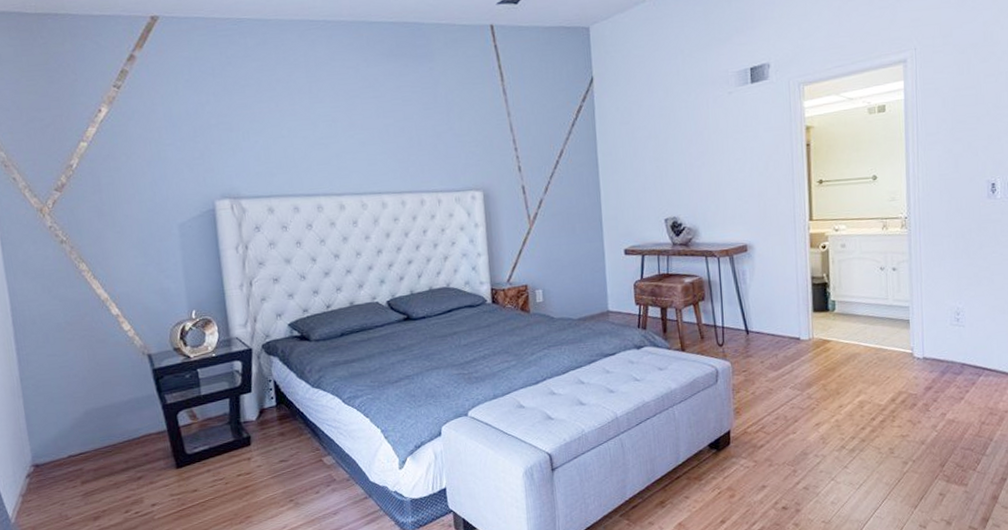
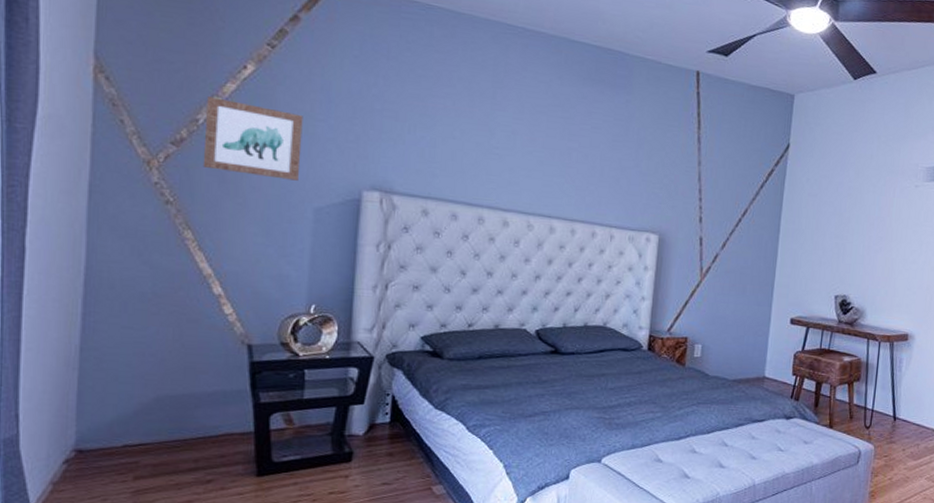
wall art: none [75,142,161,206] -> present [202,96,303,181]

